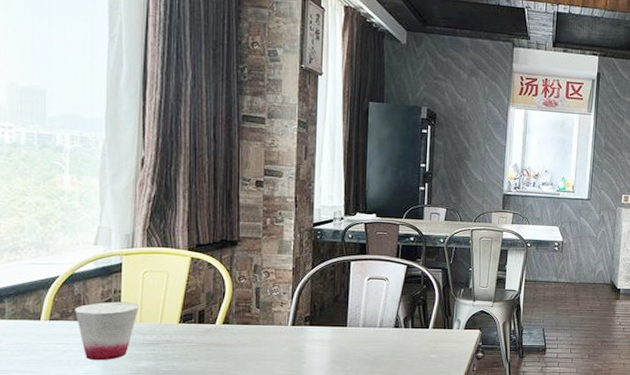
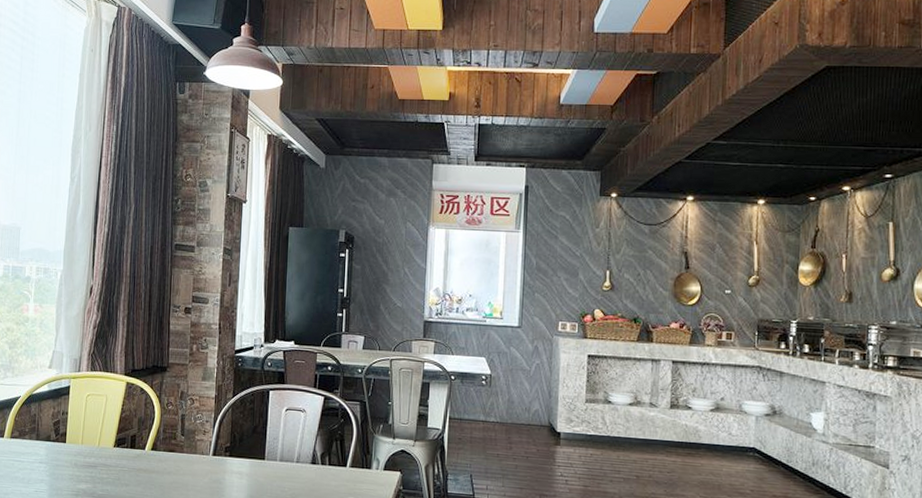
cup: present [75,301,140,361] -> none [30,422,82,480]

